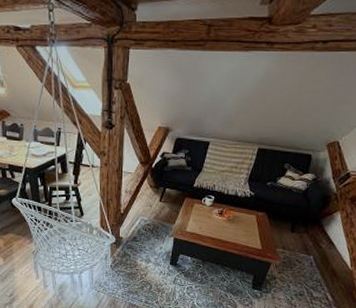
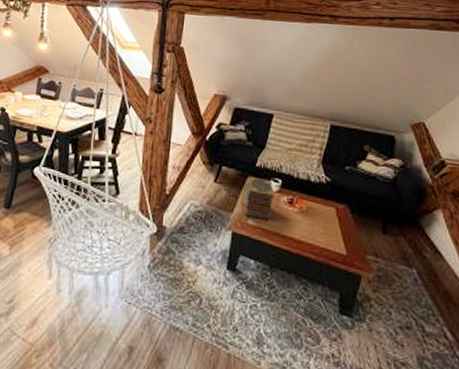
book stack: none [182,195,209,228] -> present [242,176,275,221]

